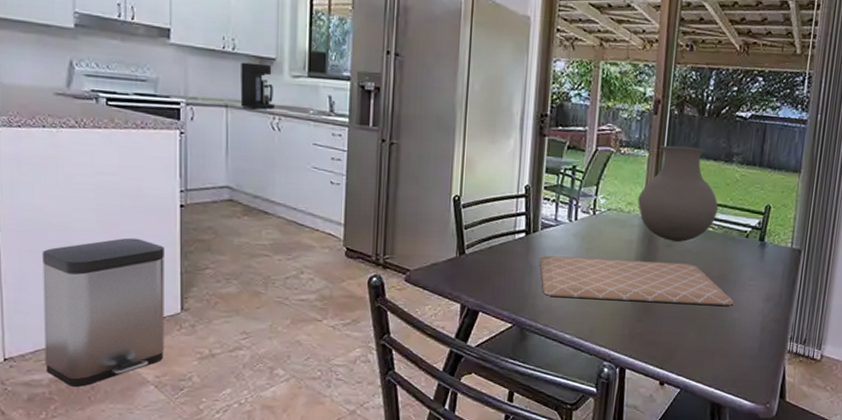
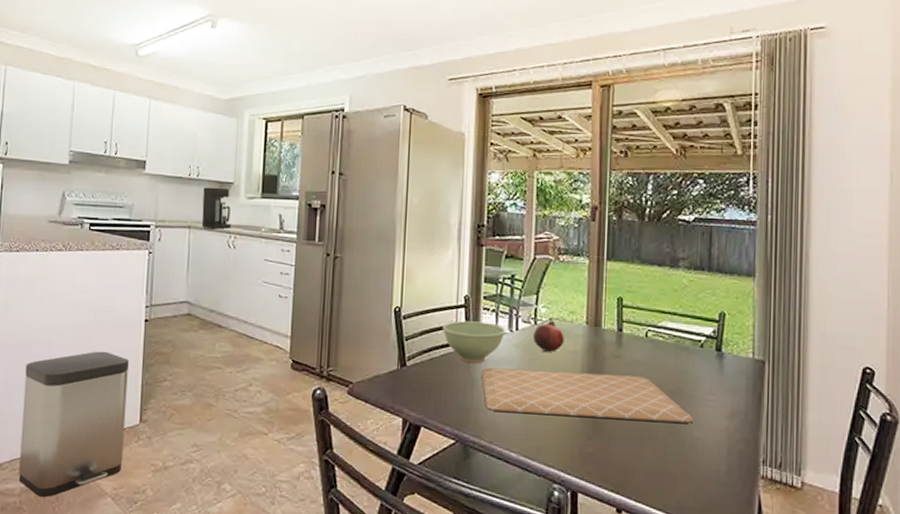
bowl: none [502,210,566,251] -> present [442,321,506,363]
fruit: none [591,209,621,242] -> present [533,319,564,353]
vase: present [638,145,719,242] -> none [580,251,668,352]

